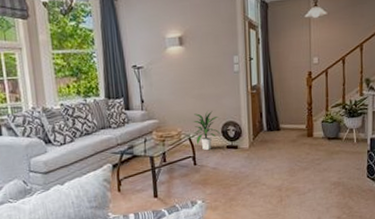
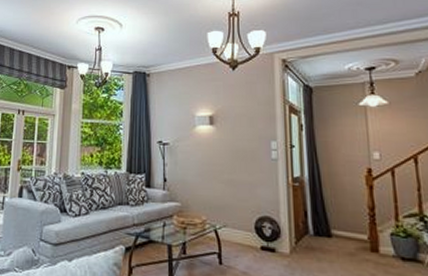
indoor plant: present [192,111,221,151] -> none [219,201,254,249]

